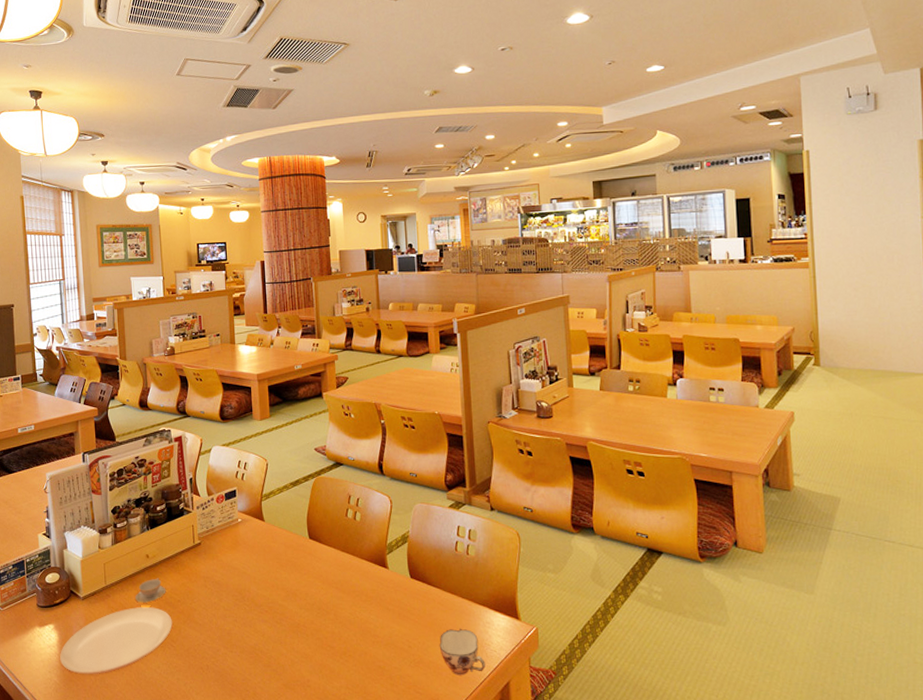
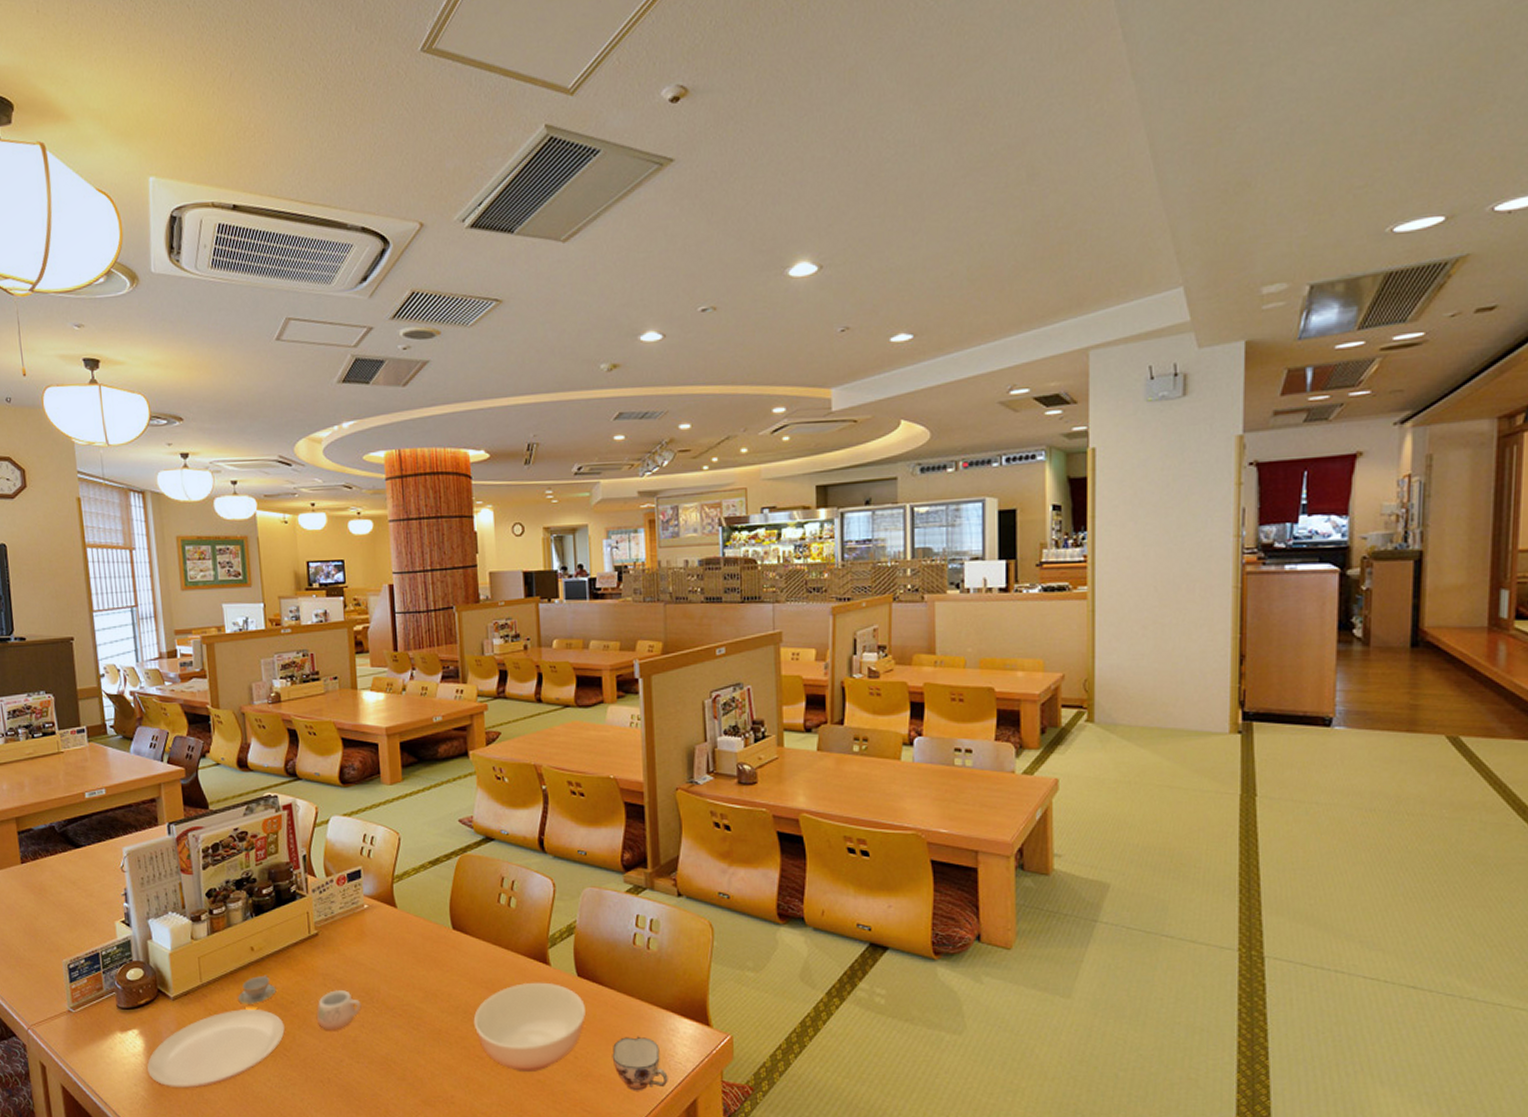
teacup: none [198,591,235,625] -> present [316,990,362,1031]
bowl: none [326,583,418,659] -> present [473,982,587,1072]

